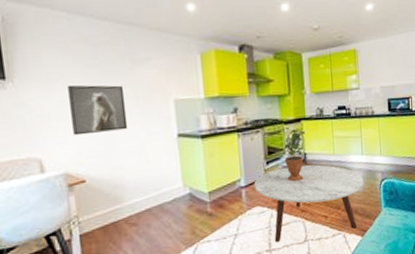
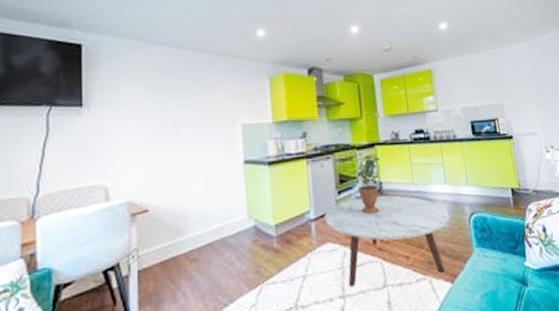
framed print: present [68,84,128,136] -> none [139,110,195,162]

